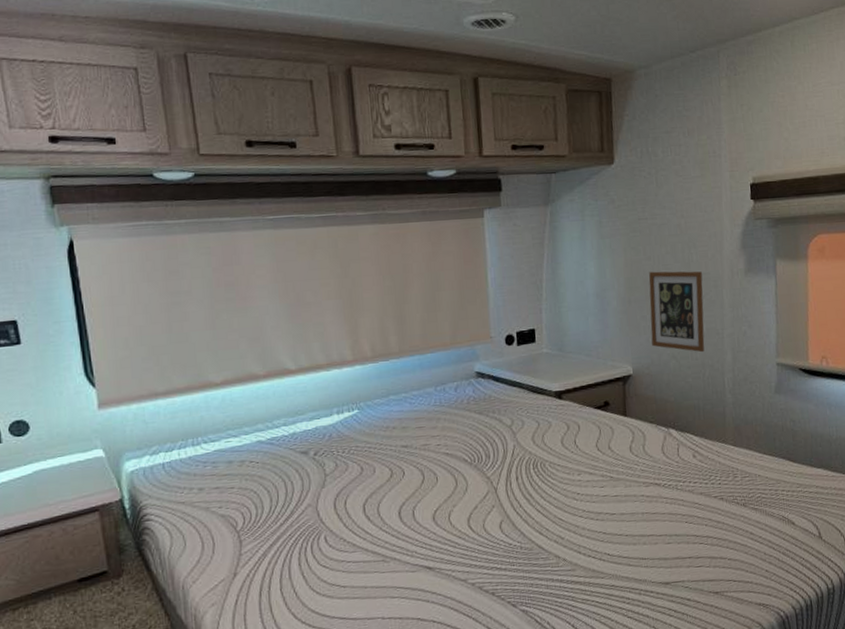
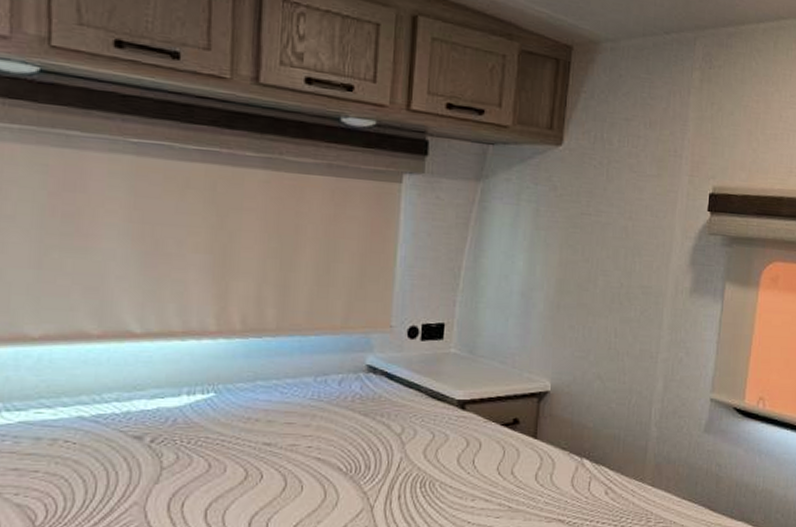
picture frame: present [649,271,705,353] -> none [577,276,643,376]

